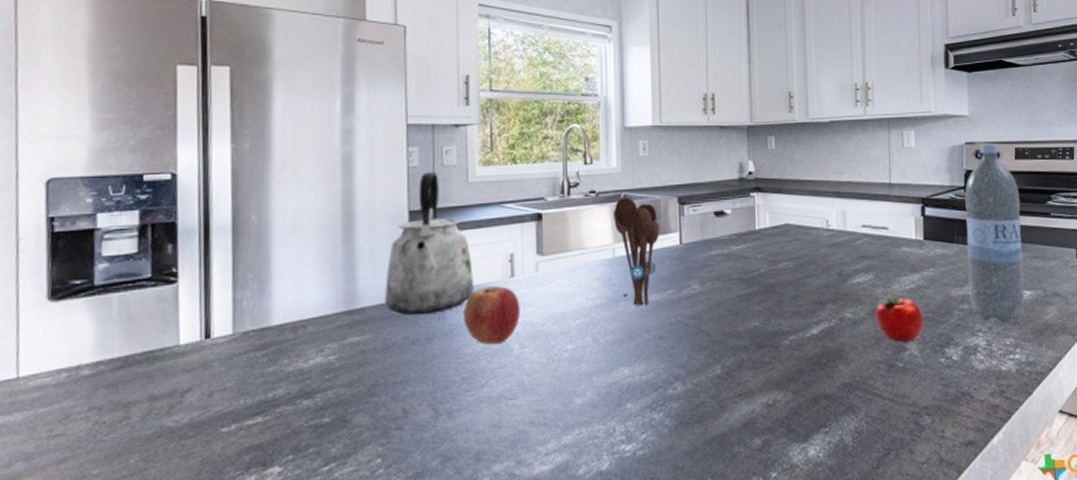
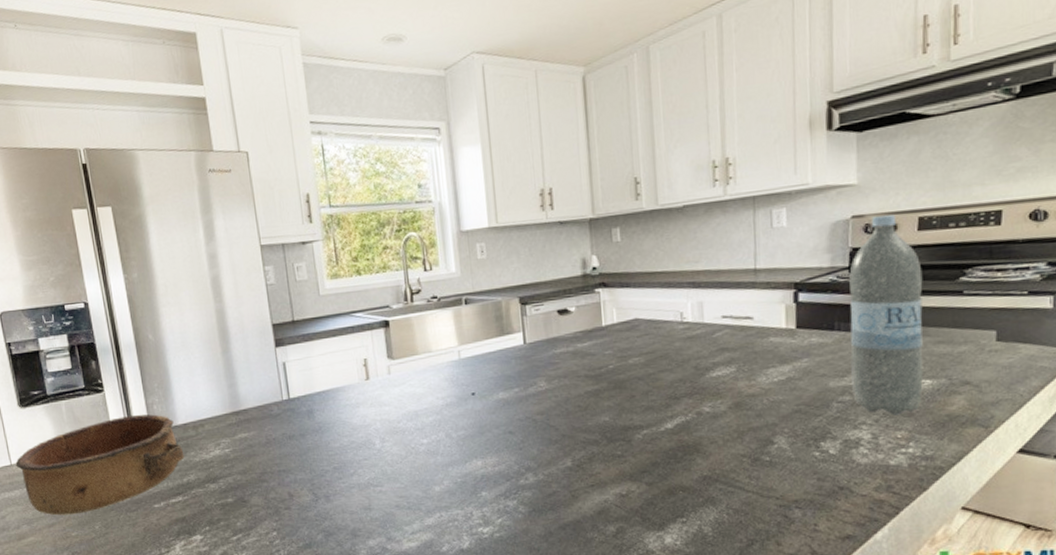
bowl: none [25,312,274,447] -> present [15,414,185,516]
kettle: present [385,172,475,316] -> none [260,288,336,415]
apple: present [464,286,520,345] -> none [328,388,378,439]
utensil holder: present [614,196,660,307] -> none [456,300,503,404]
apple: present [874,293,924,343] -> none [736,386,796,436]

